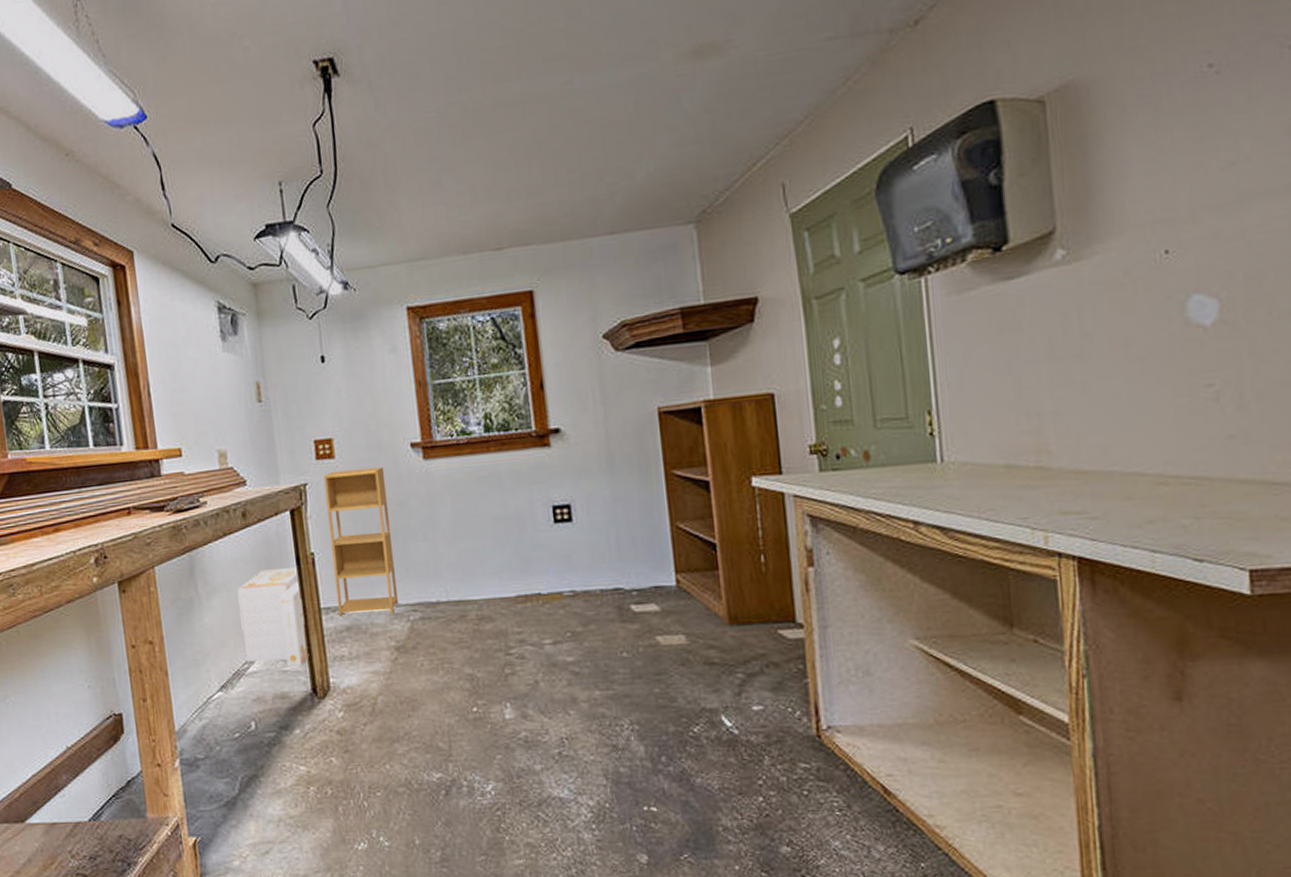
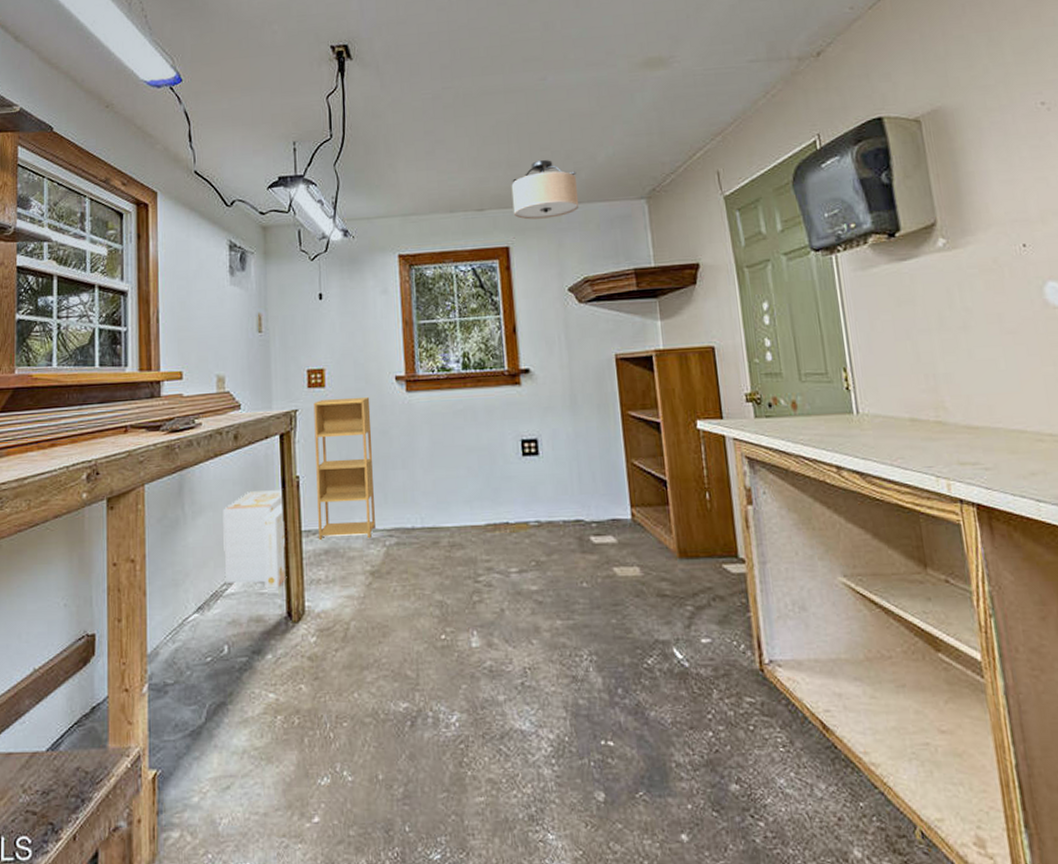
light fixture: none [533,183,615,257] -> present [511,160,579,220]

